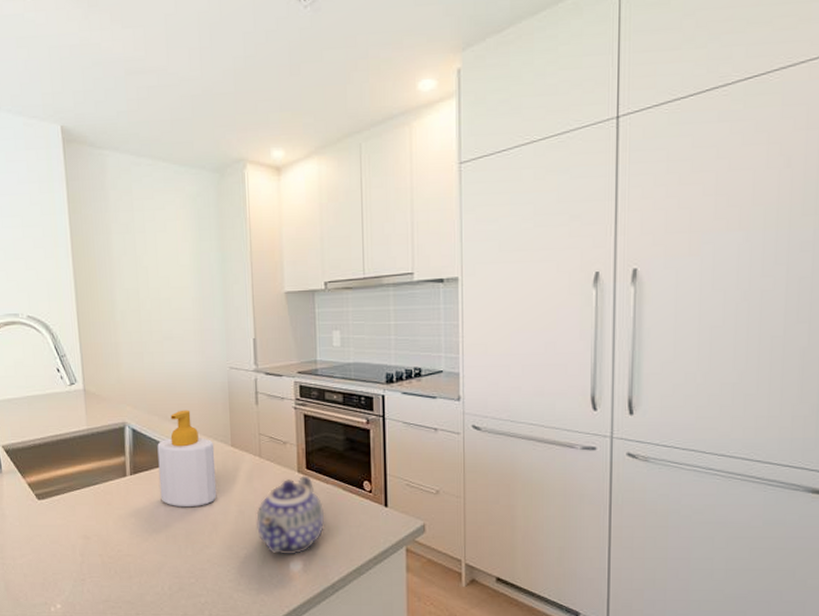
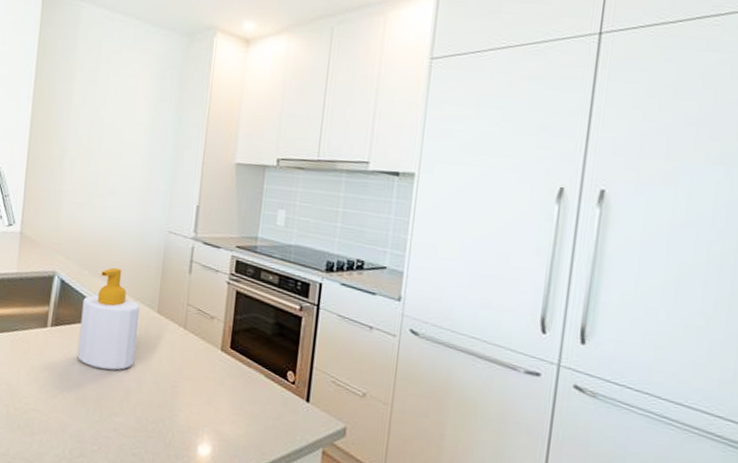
teapot: present [256,475,325,555] -> none [170,355,243,439]

